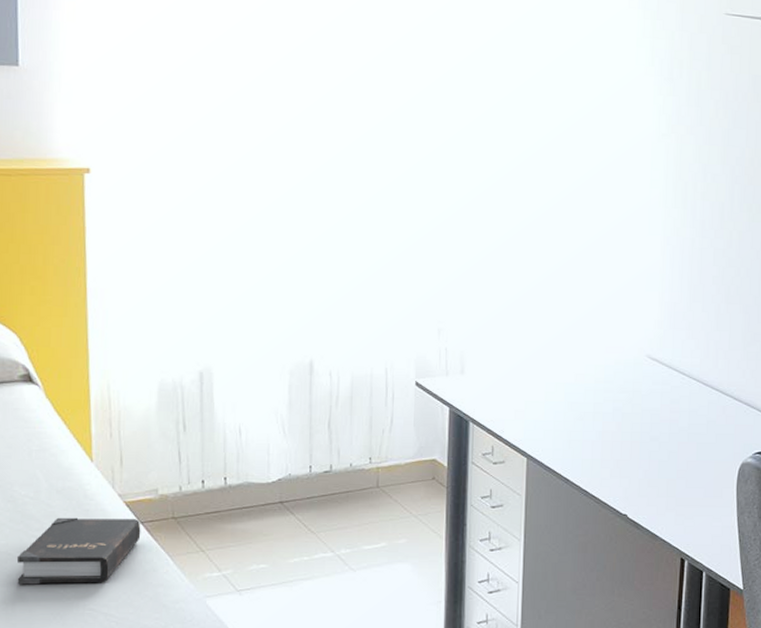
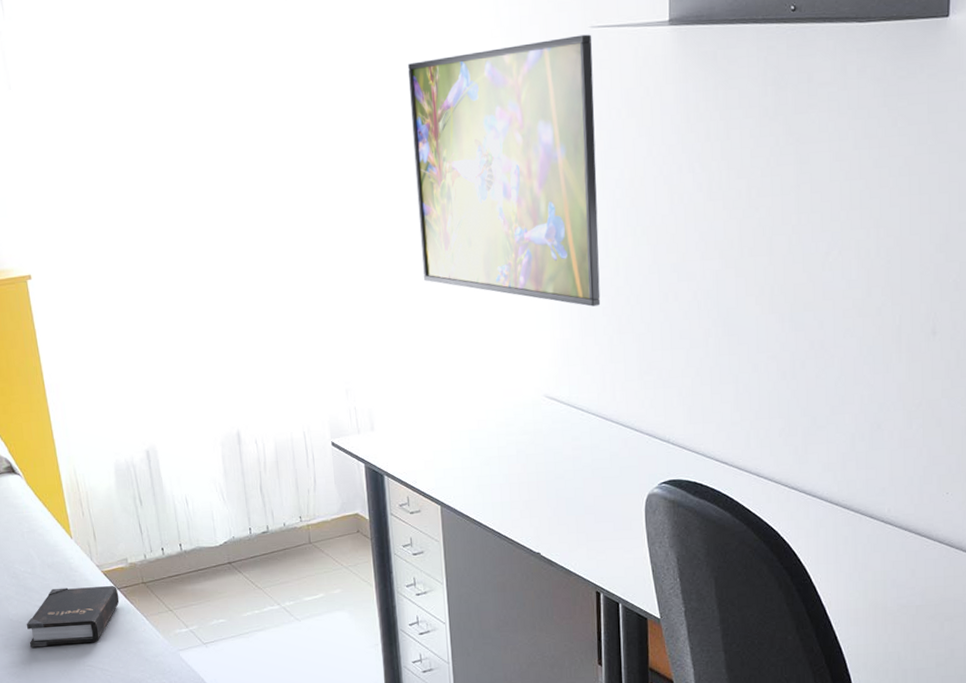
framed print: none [534,17,726,274] -> present [408,34,601,307]

